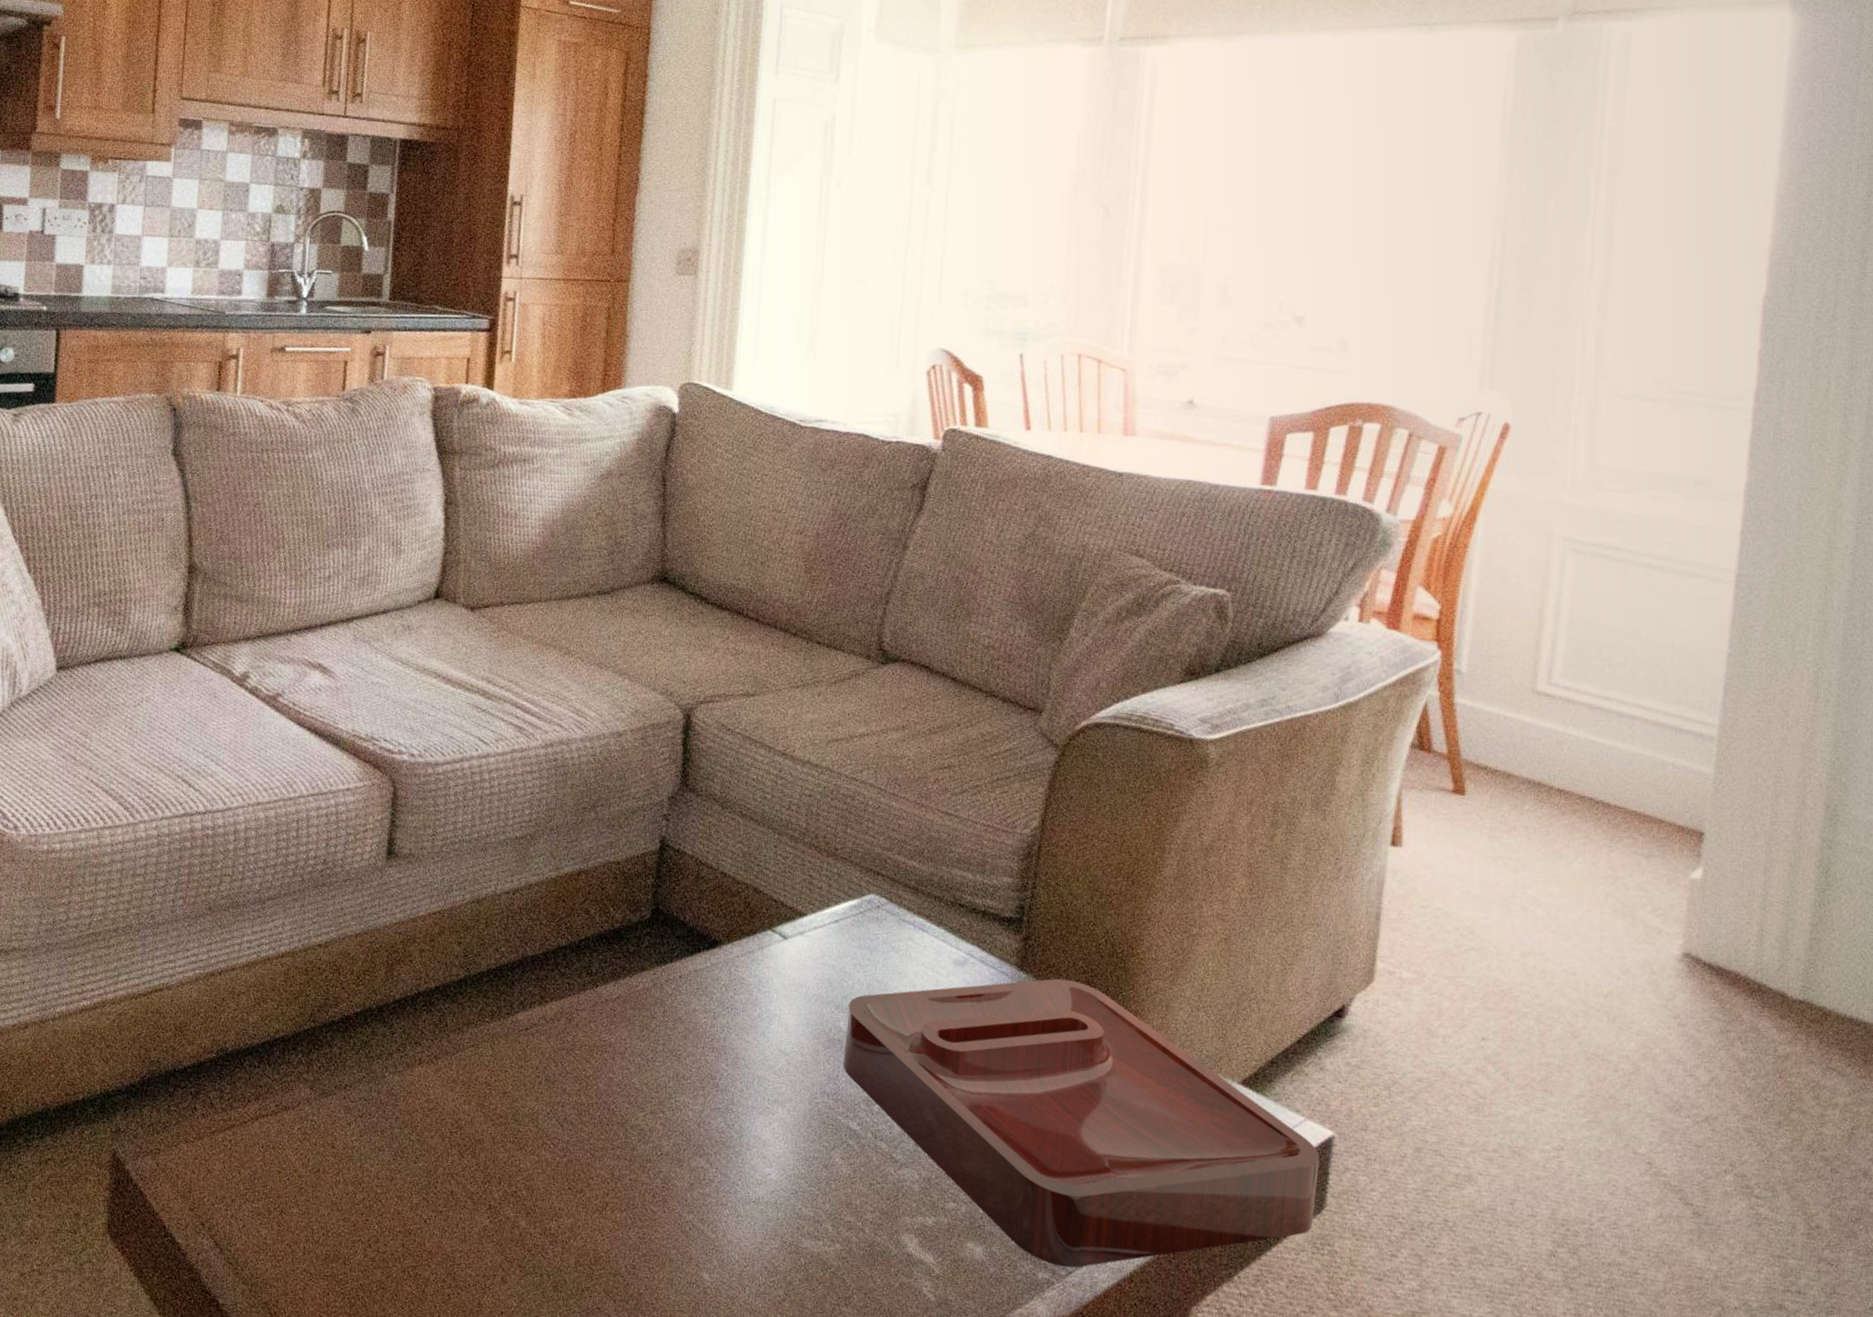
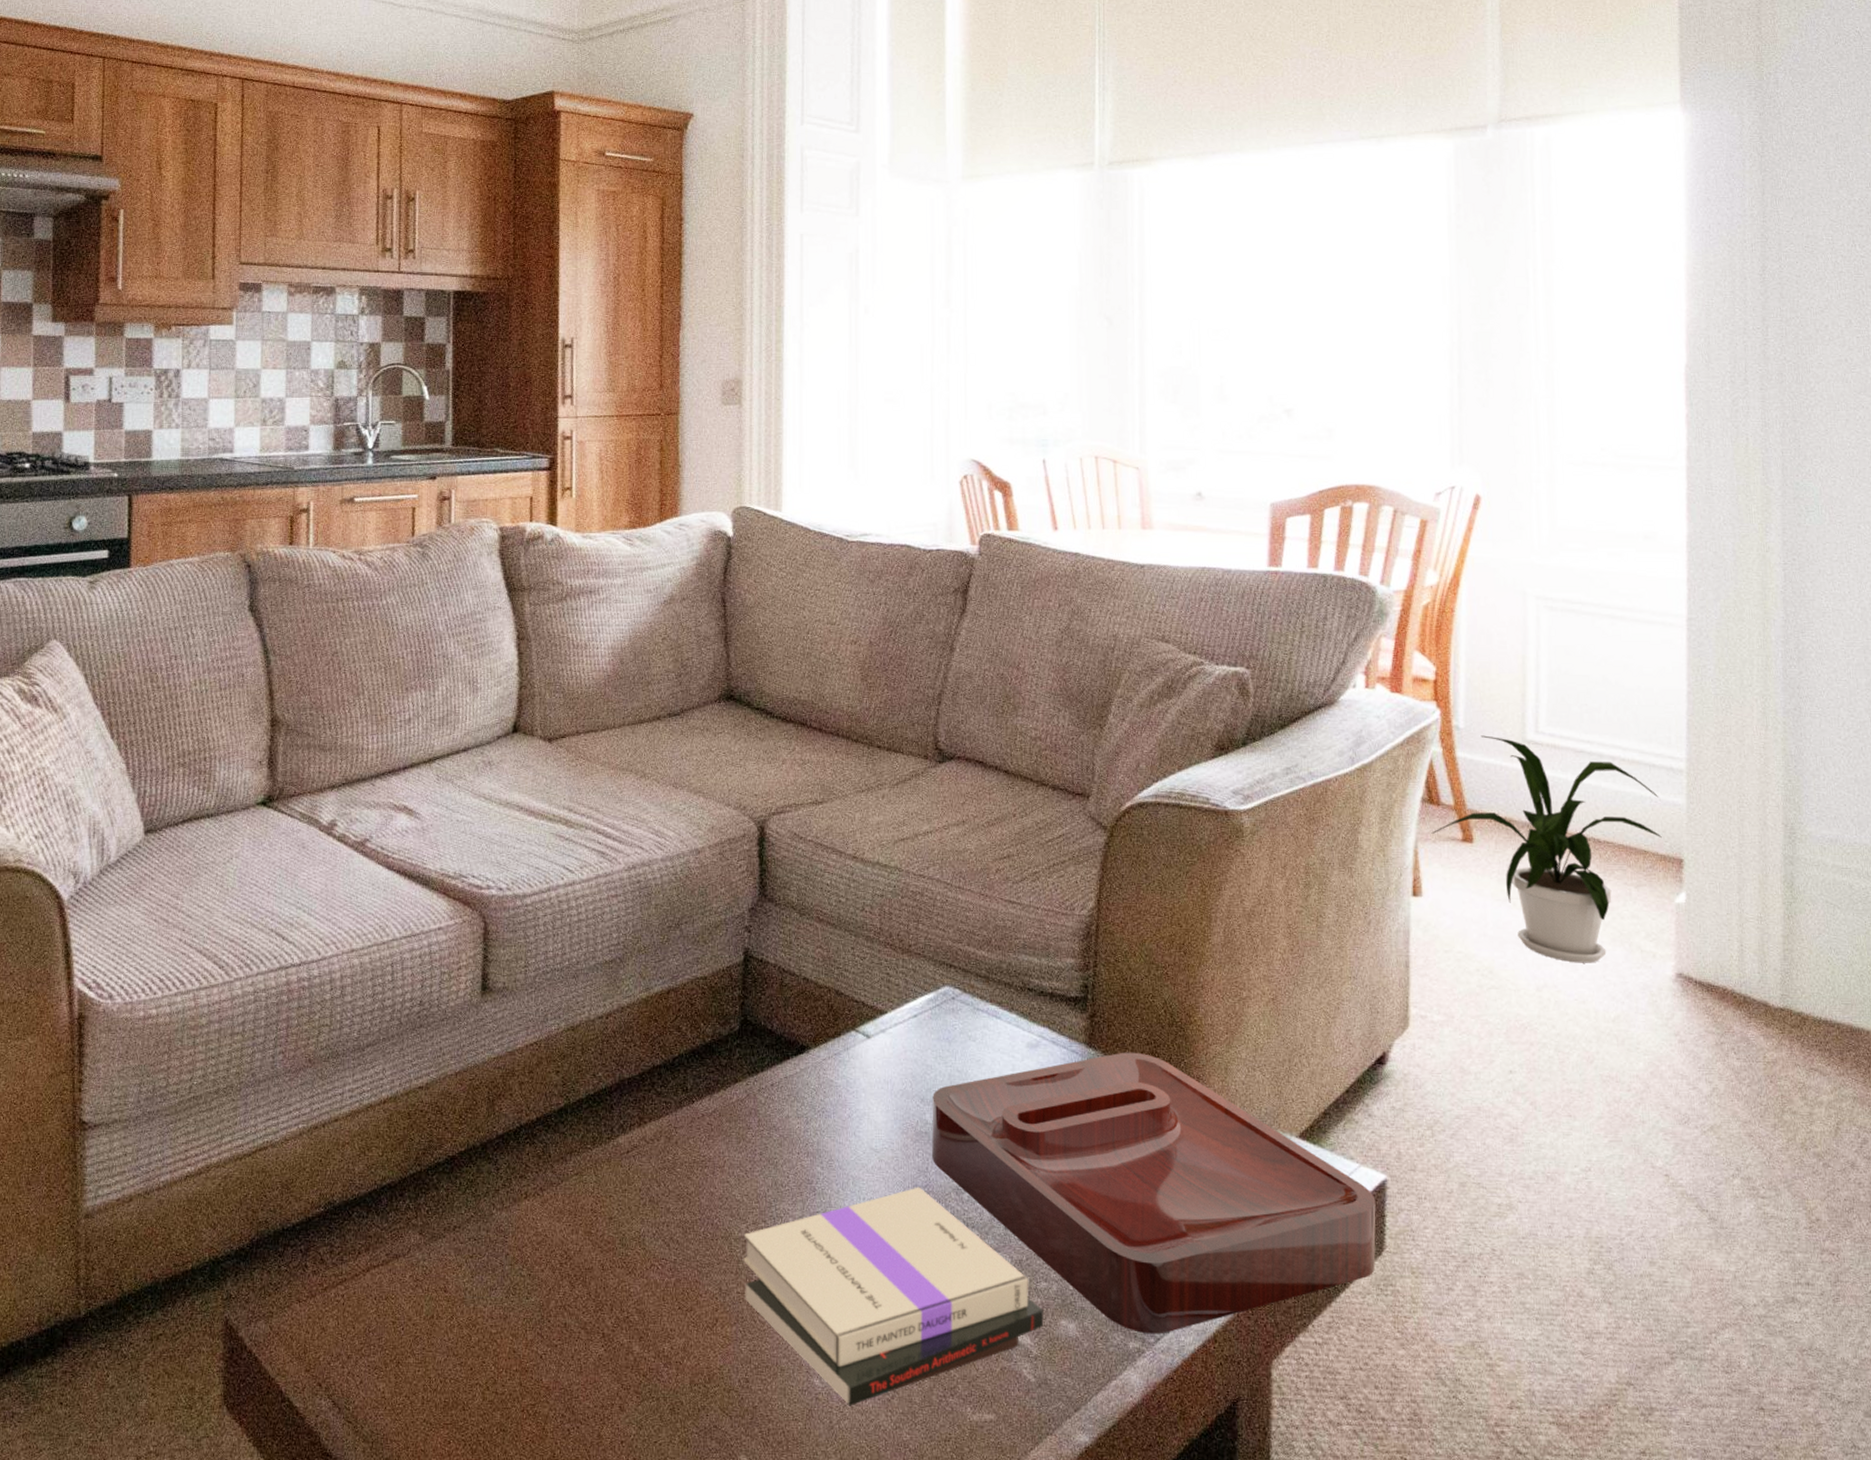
books: none [637,1093,950,1304] -> present [743,1187,1044,1406]
house plant: none [1418,682,1684,934] -> present [1431,735,1662,963]

